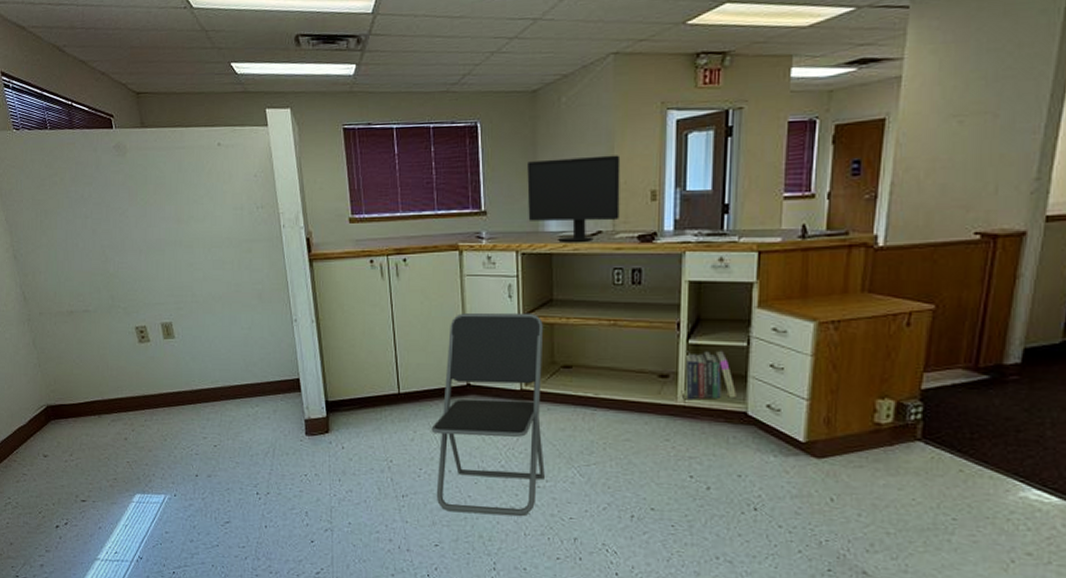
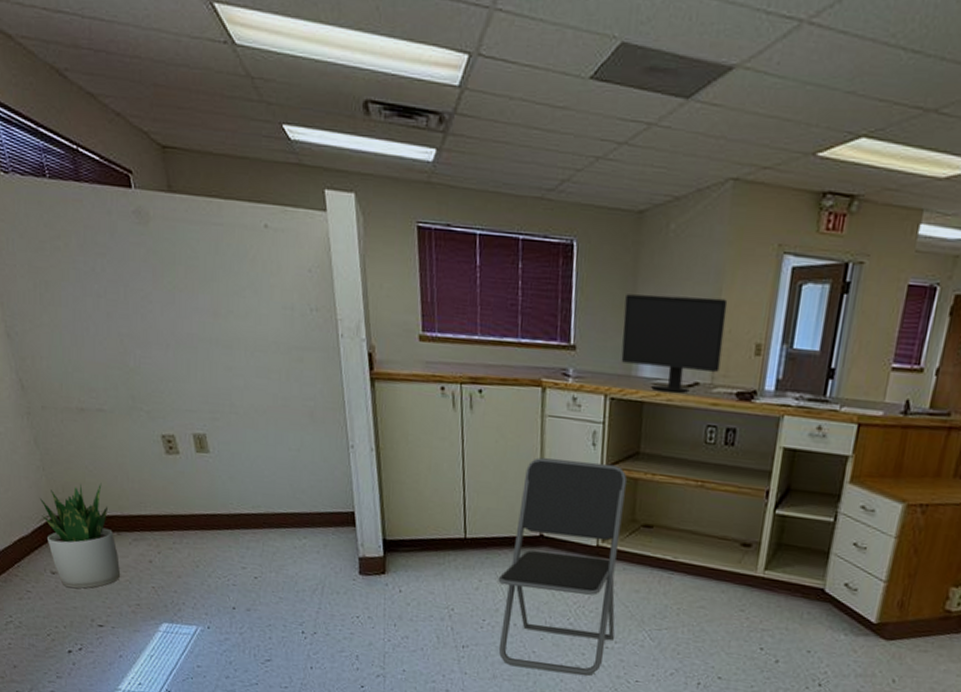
planter: none [35,373,101,469] -> present [39,482,121,589]
books: present [681,350,736,400] -> none [761,521,817,575]

